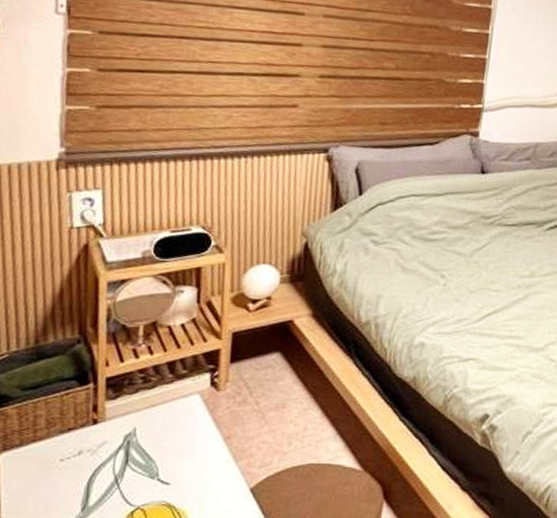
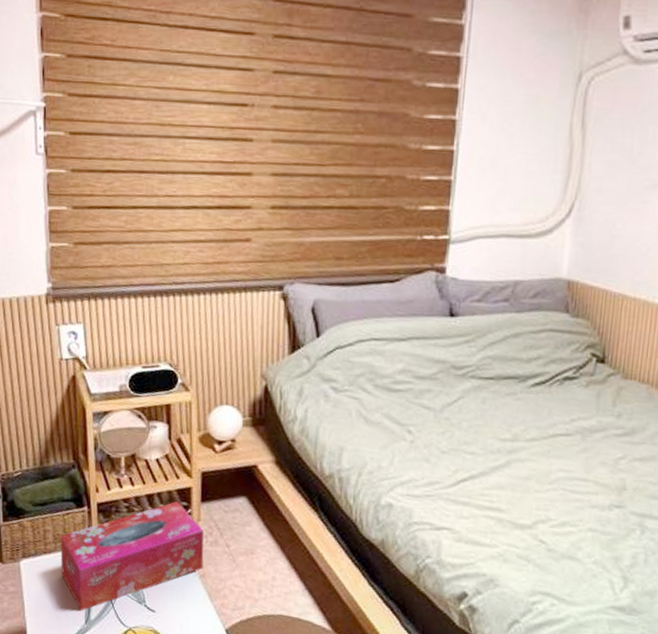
tissue box: none [53,366,231,498] -> present [60,501,204,611]

